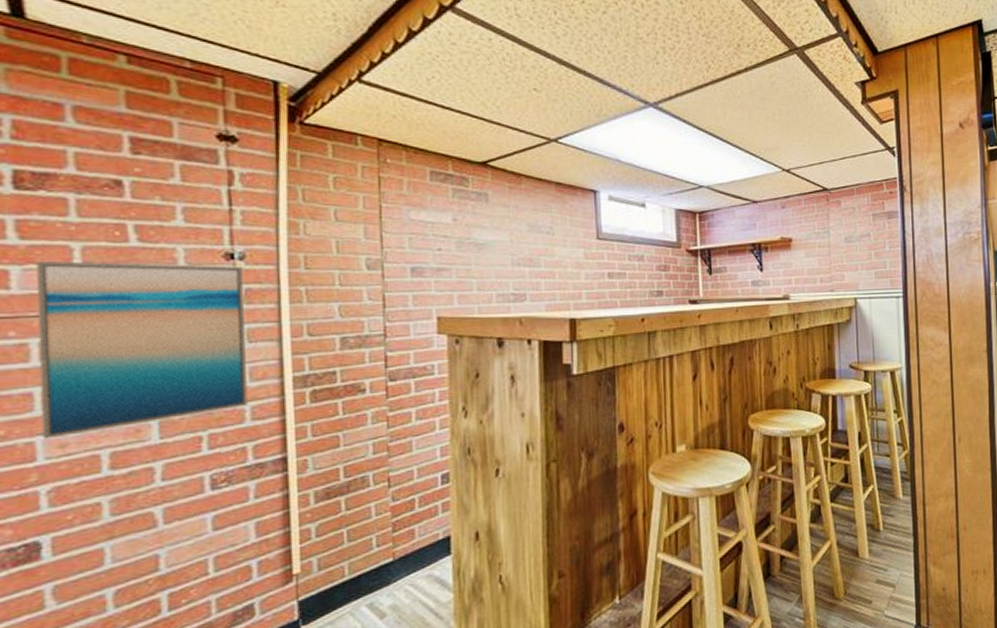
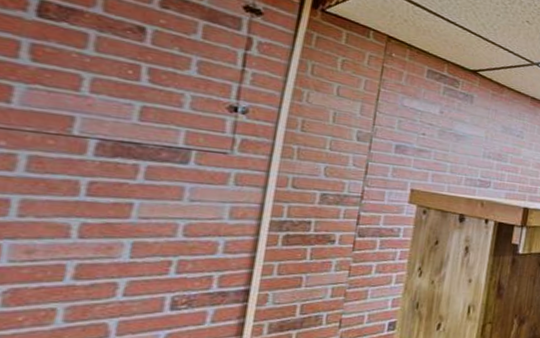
wall art: present [36,261,248,439] -> none [10,84,243,244]

